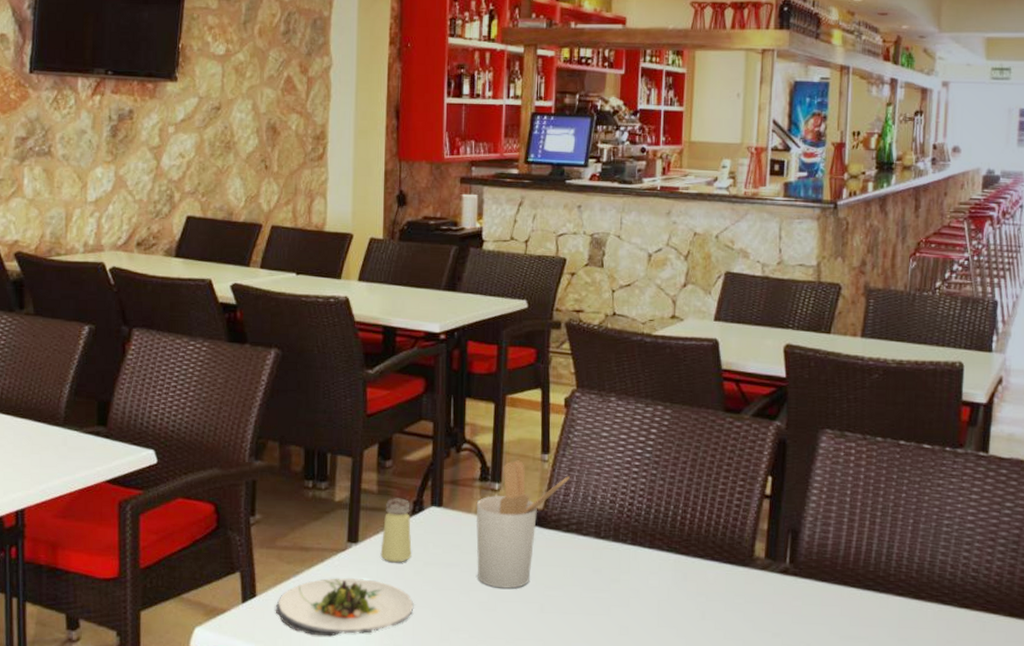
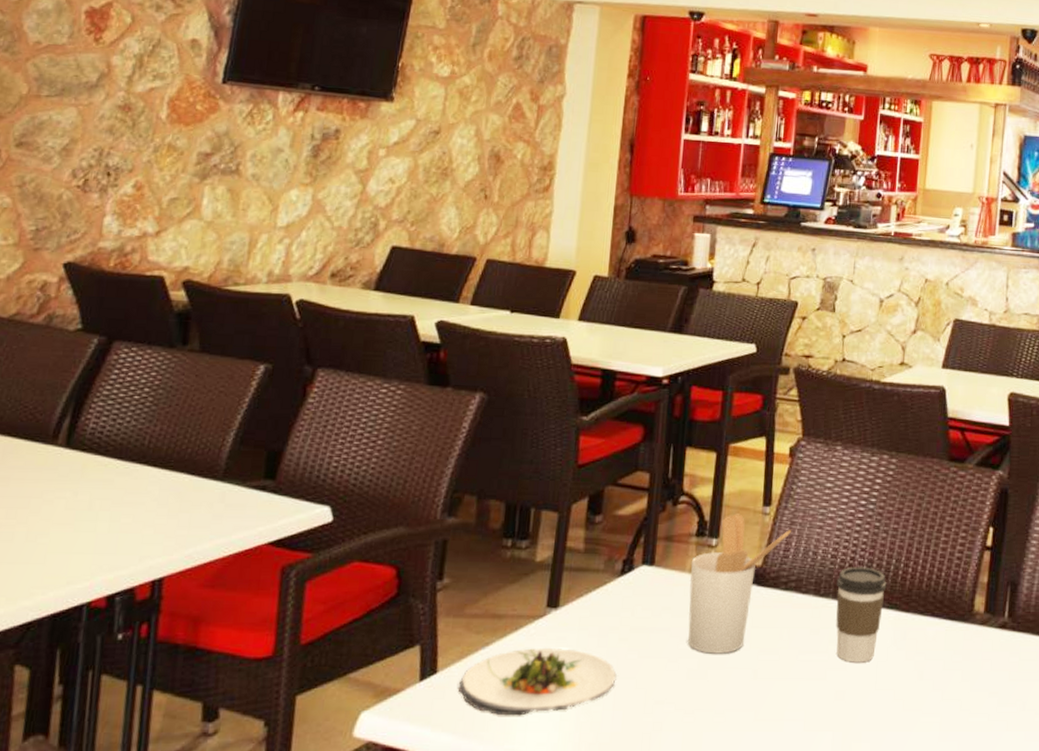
saltshaker: present [380,498,412,563] -> none [582,556,619,629]
coffee cup: none [616,511,666,601] -> present [836,566,887,663]

